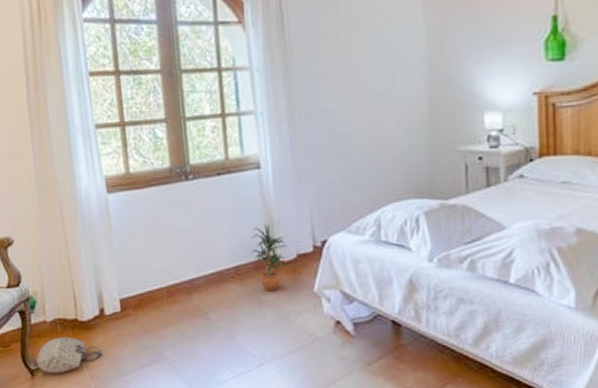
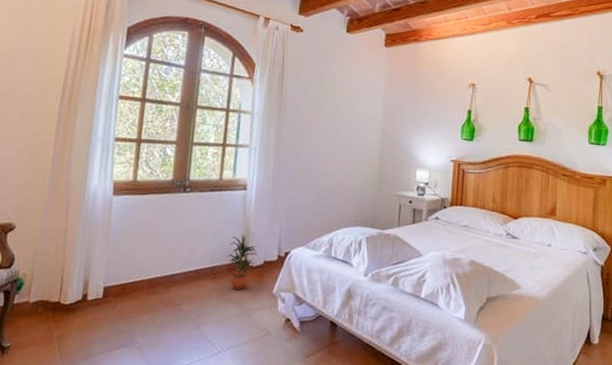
handbag: present [36,337,102,374] -> none [9,318,76,352]

